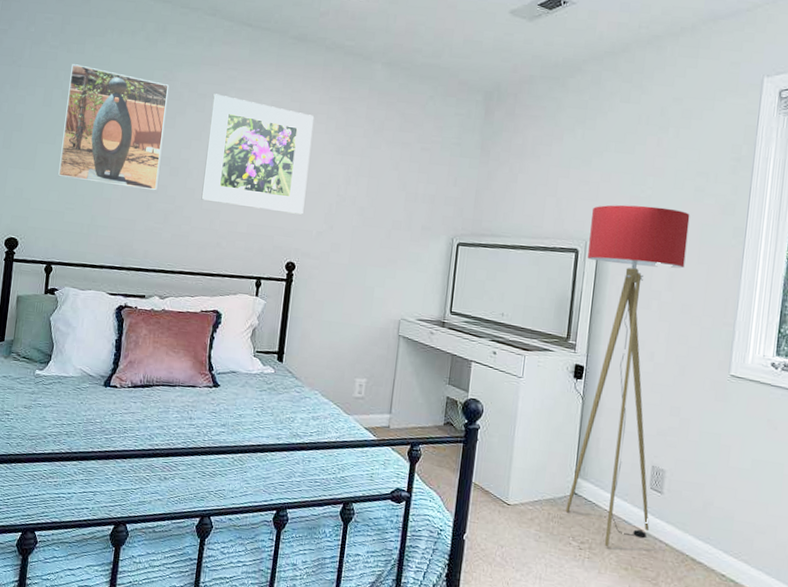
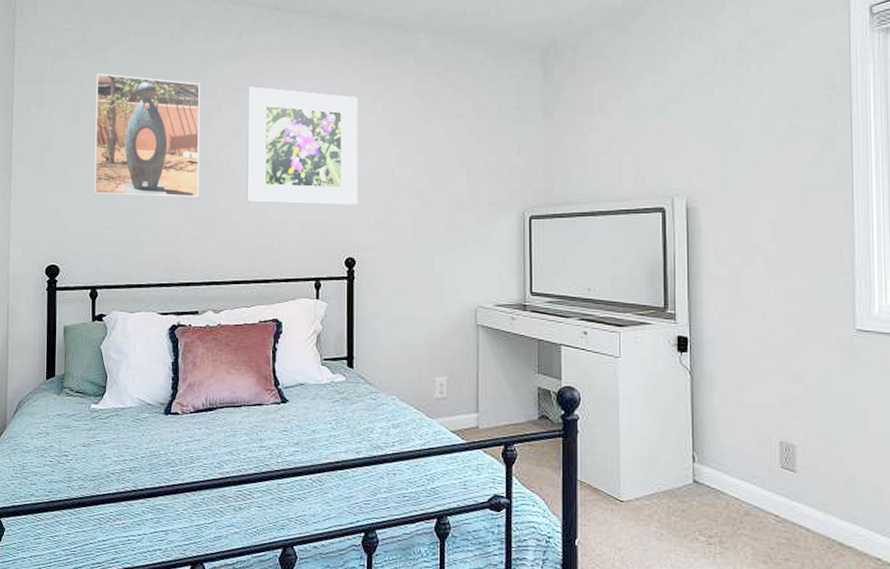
floor lamp: present [565,204,690,546] -> none [676,151,787,538]

